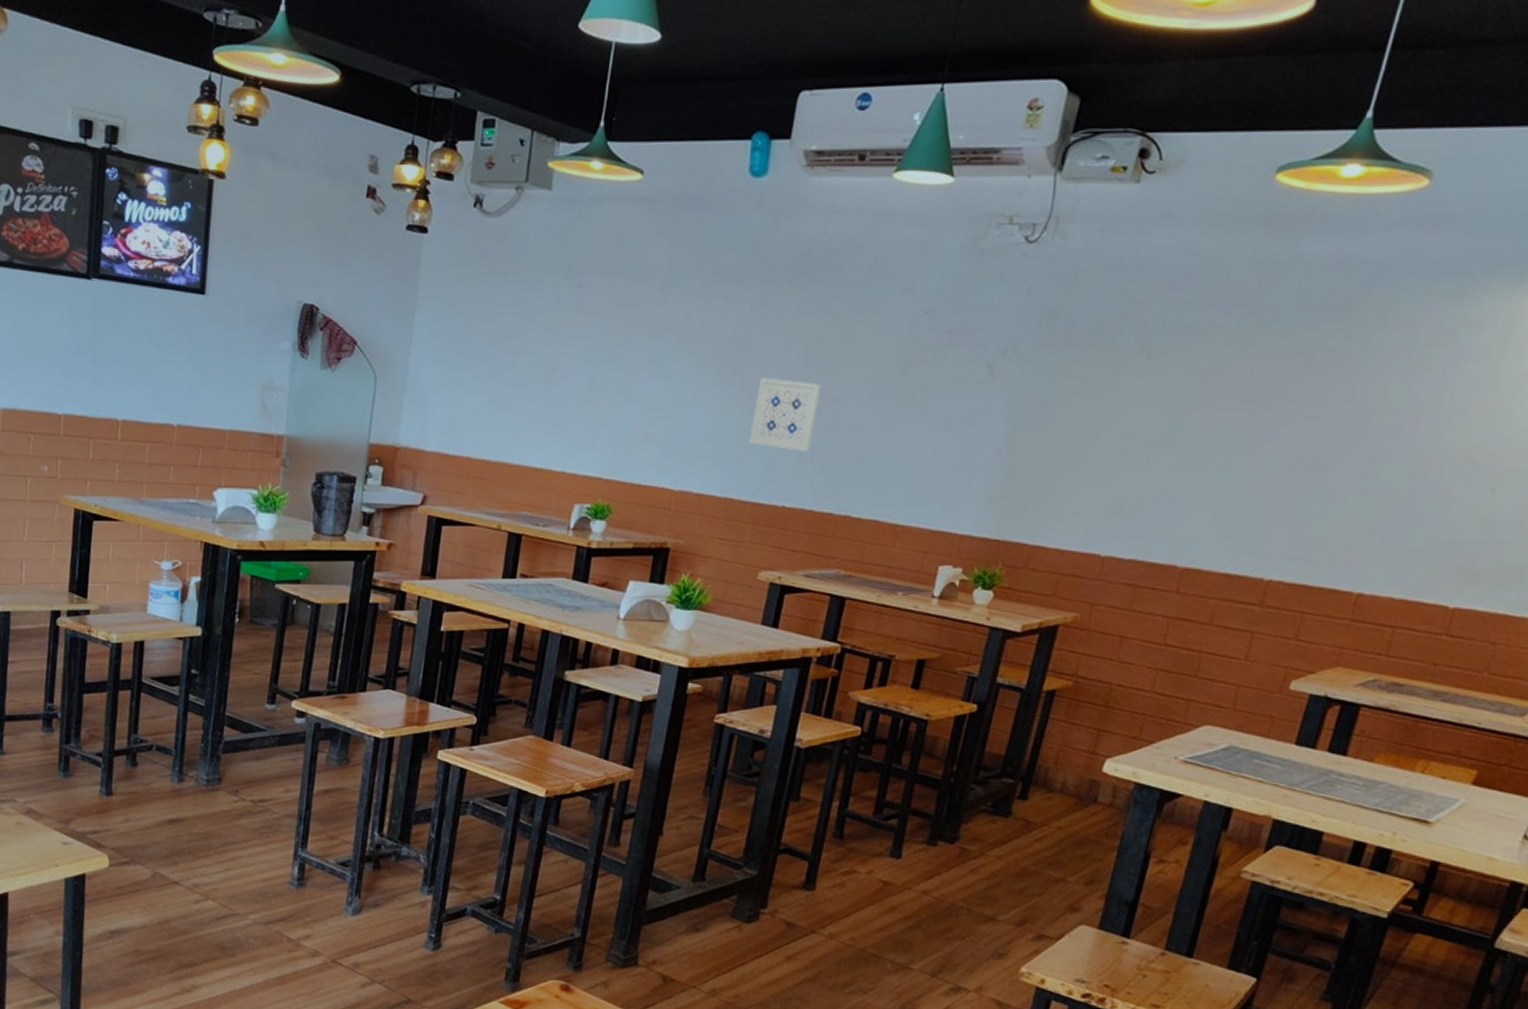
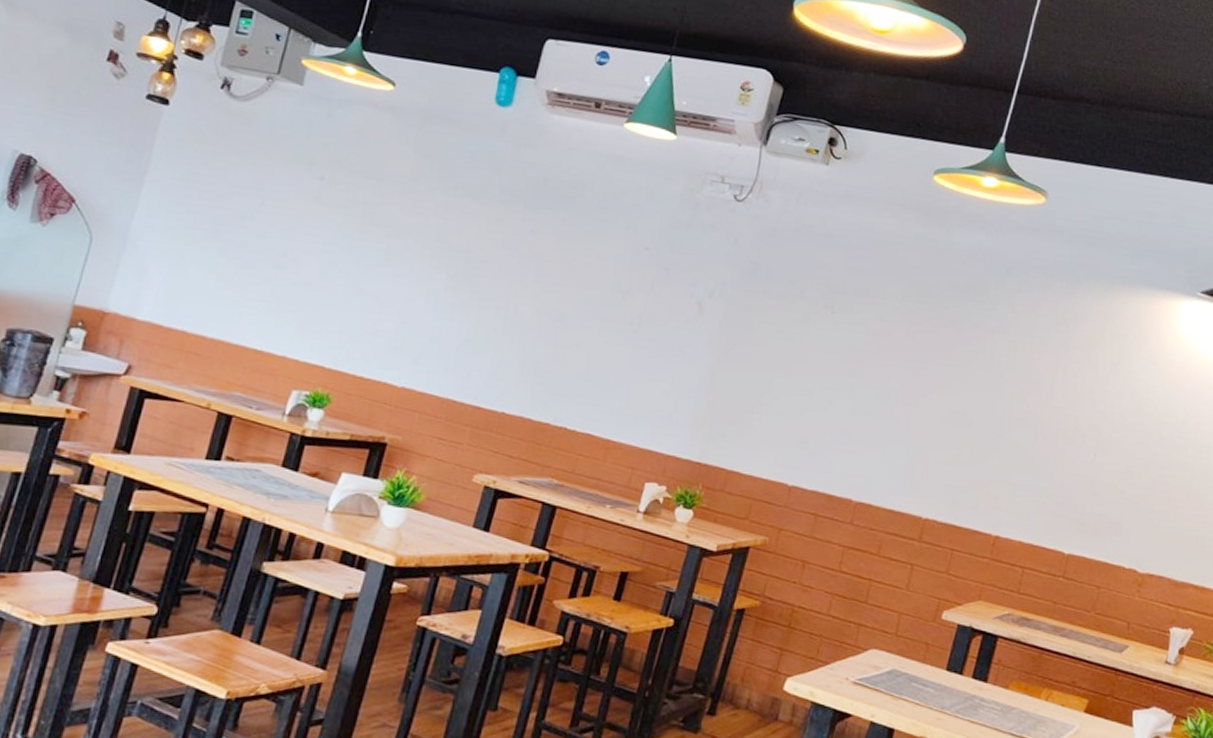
wall art: present [749,377,821,453] -> none [475,288,548,364]

